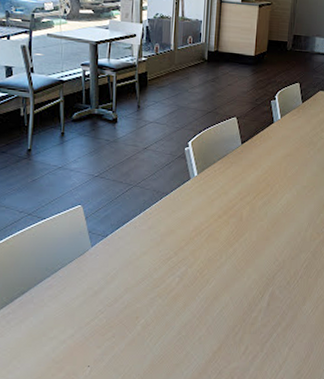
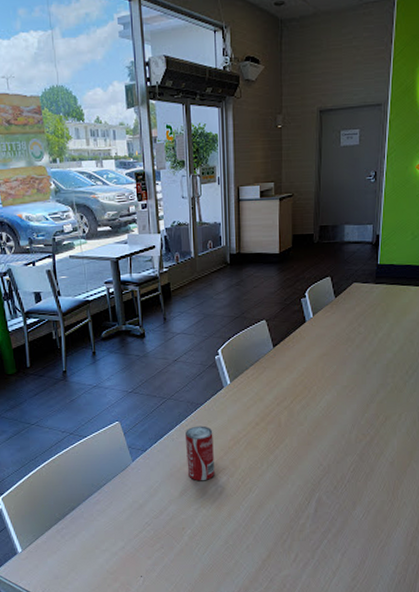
beverage can: none [147,215,176,271] -> present [186,425,215,481]

